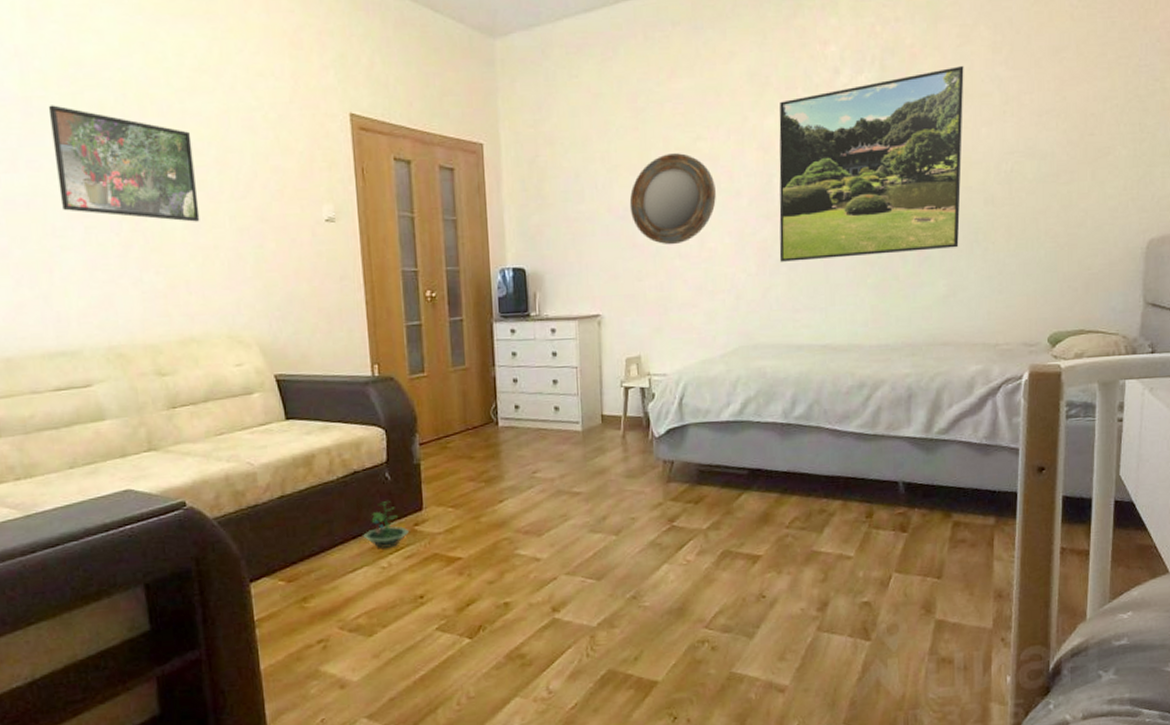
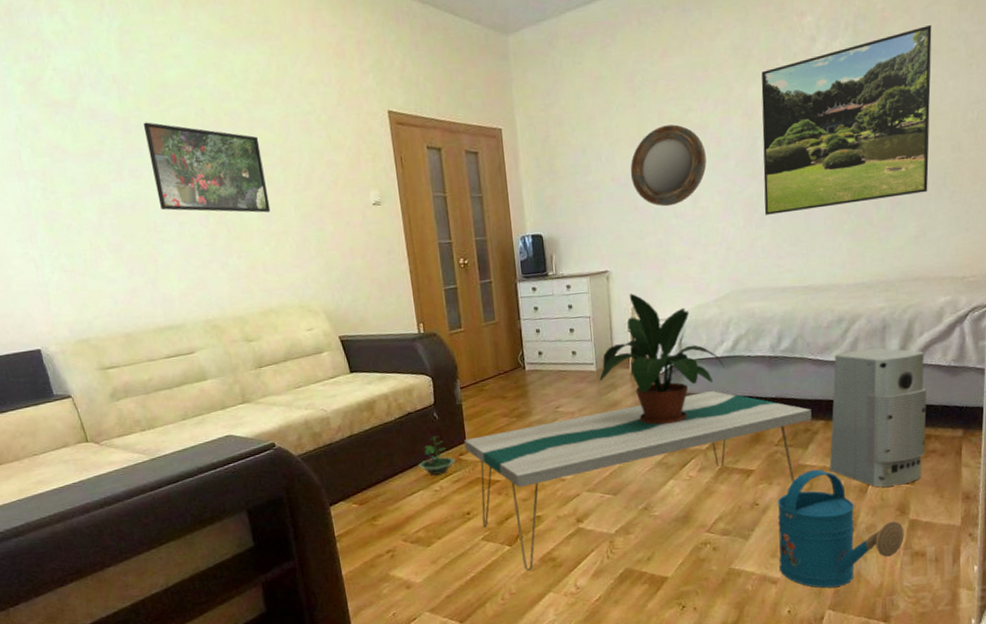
coffee table: none [420,461,828,669] -> present [464,391,812,571]
potted plant: none [585,342,731,498] -> present [599,293,725,425]
watering can: none [787,557,930,699] -> present [777,469,904,588]
air purifier: none [847,419,955,581] -> present [829,347,927,487]

